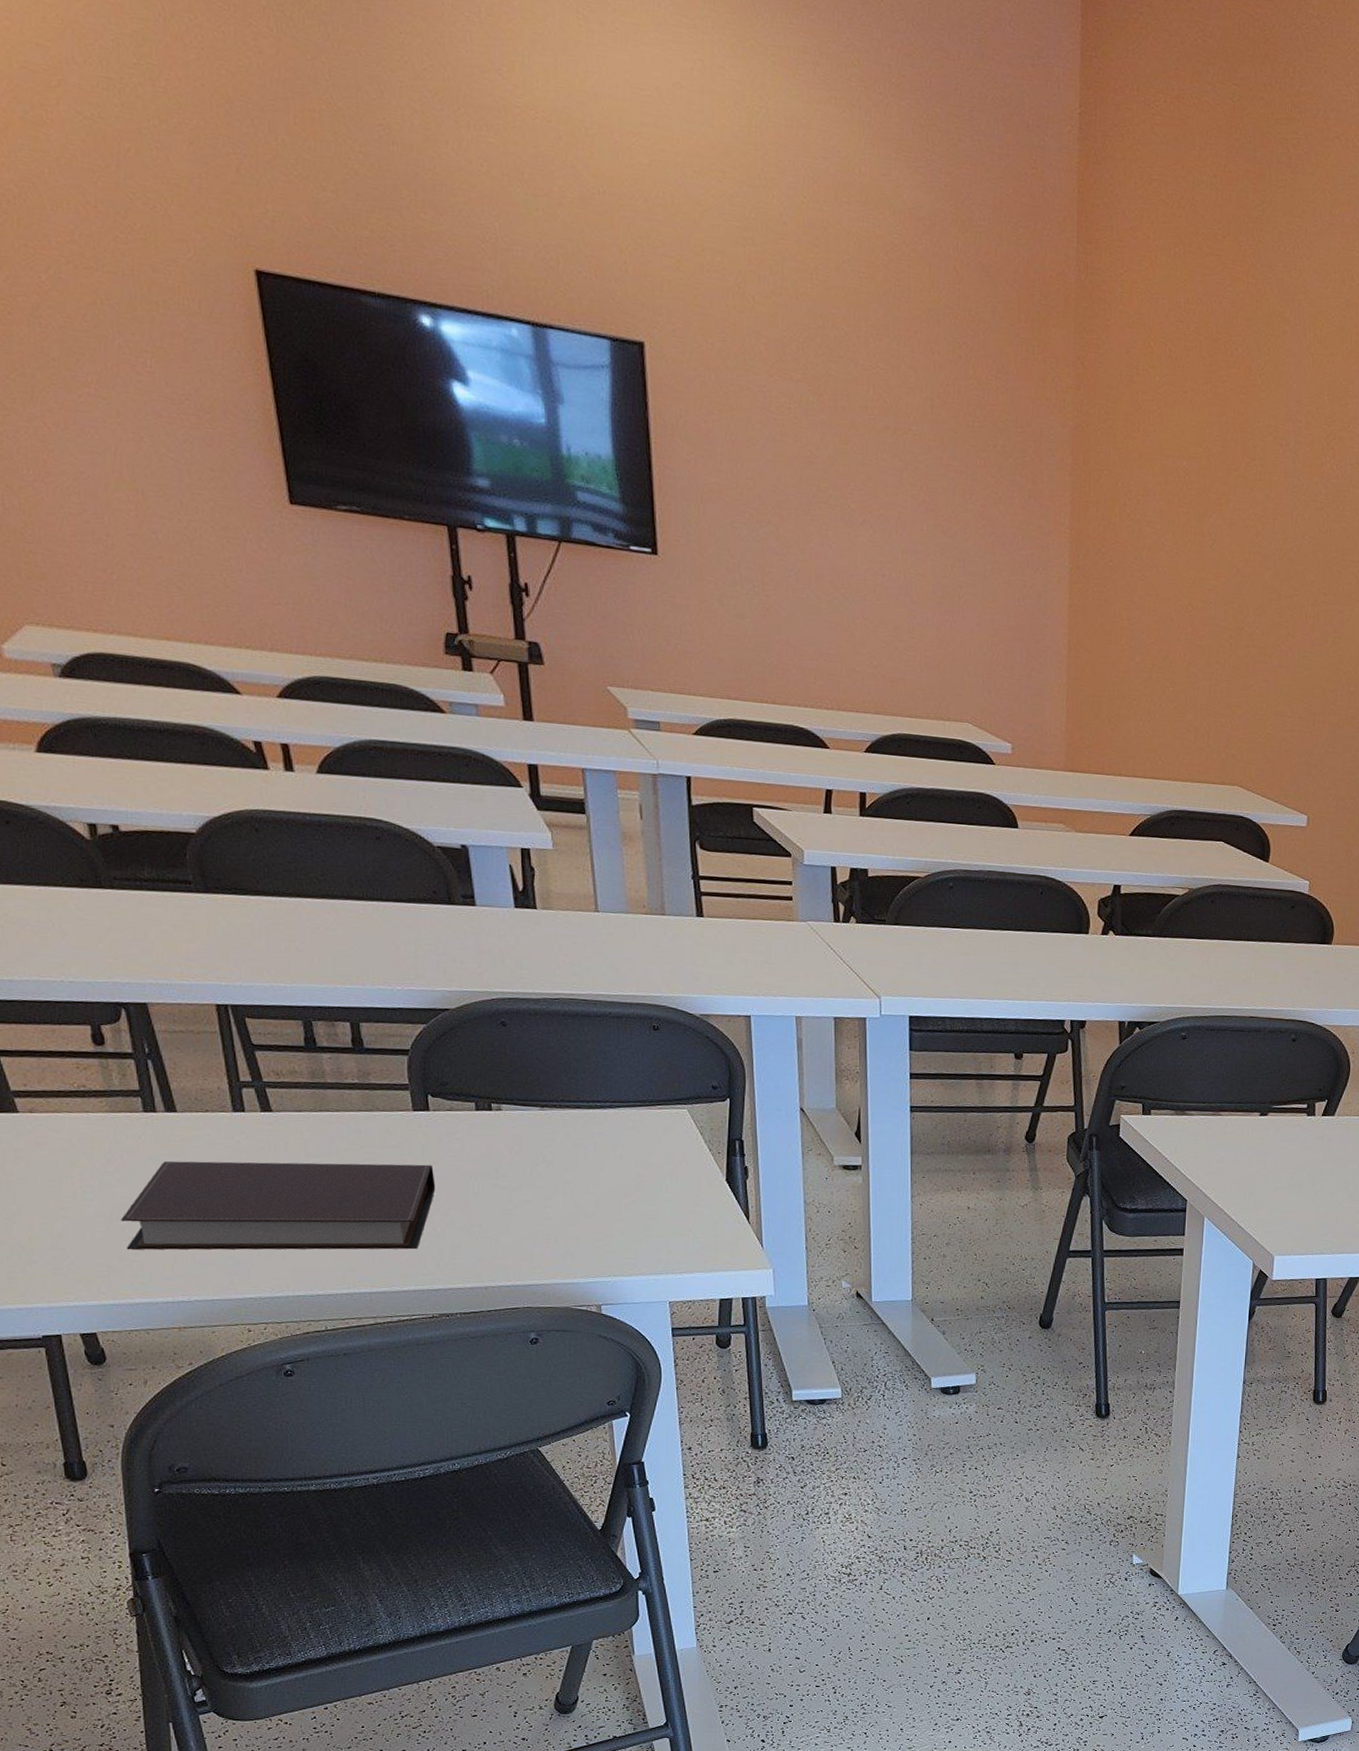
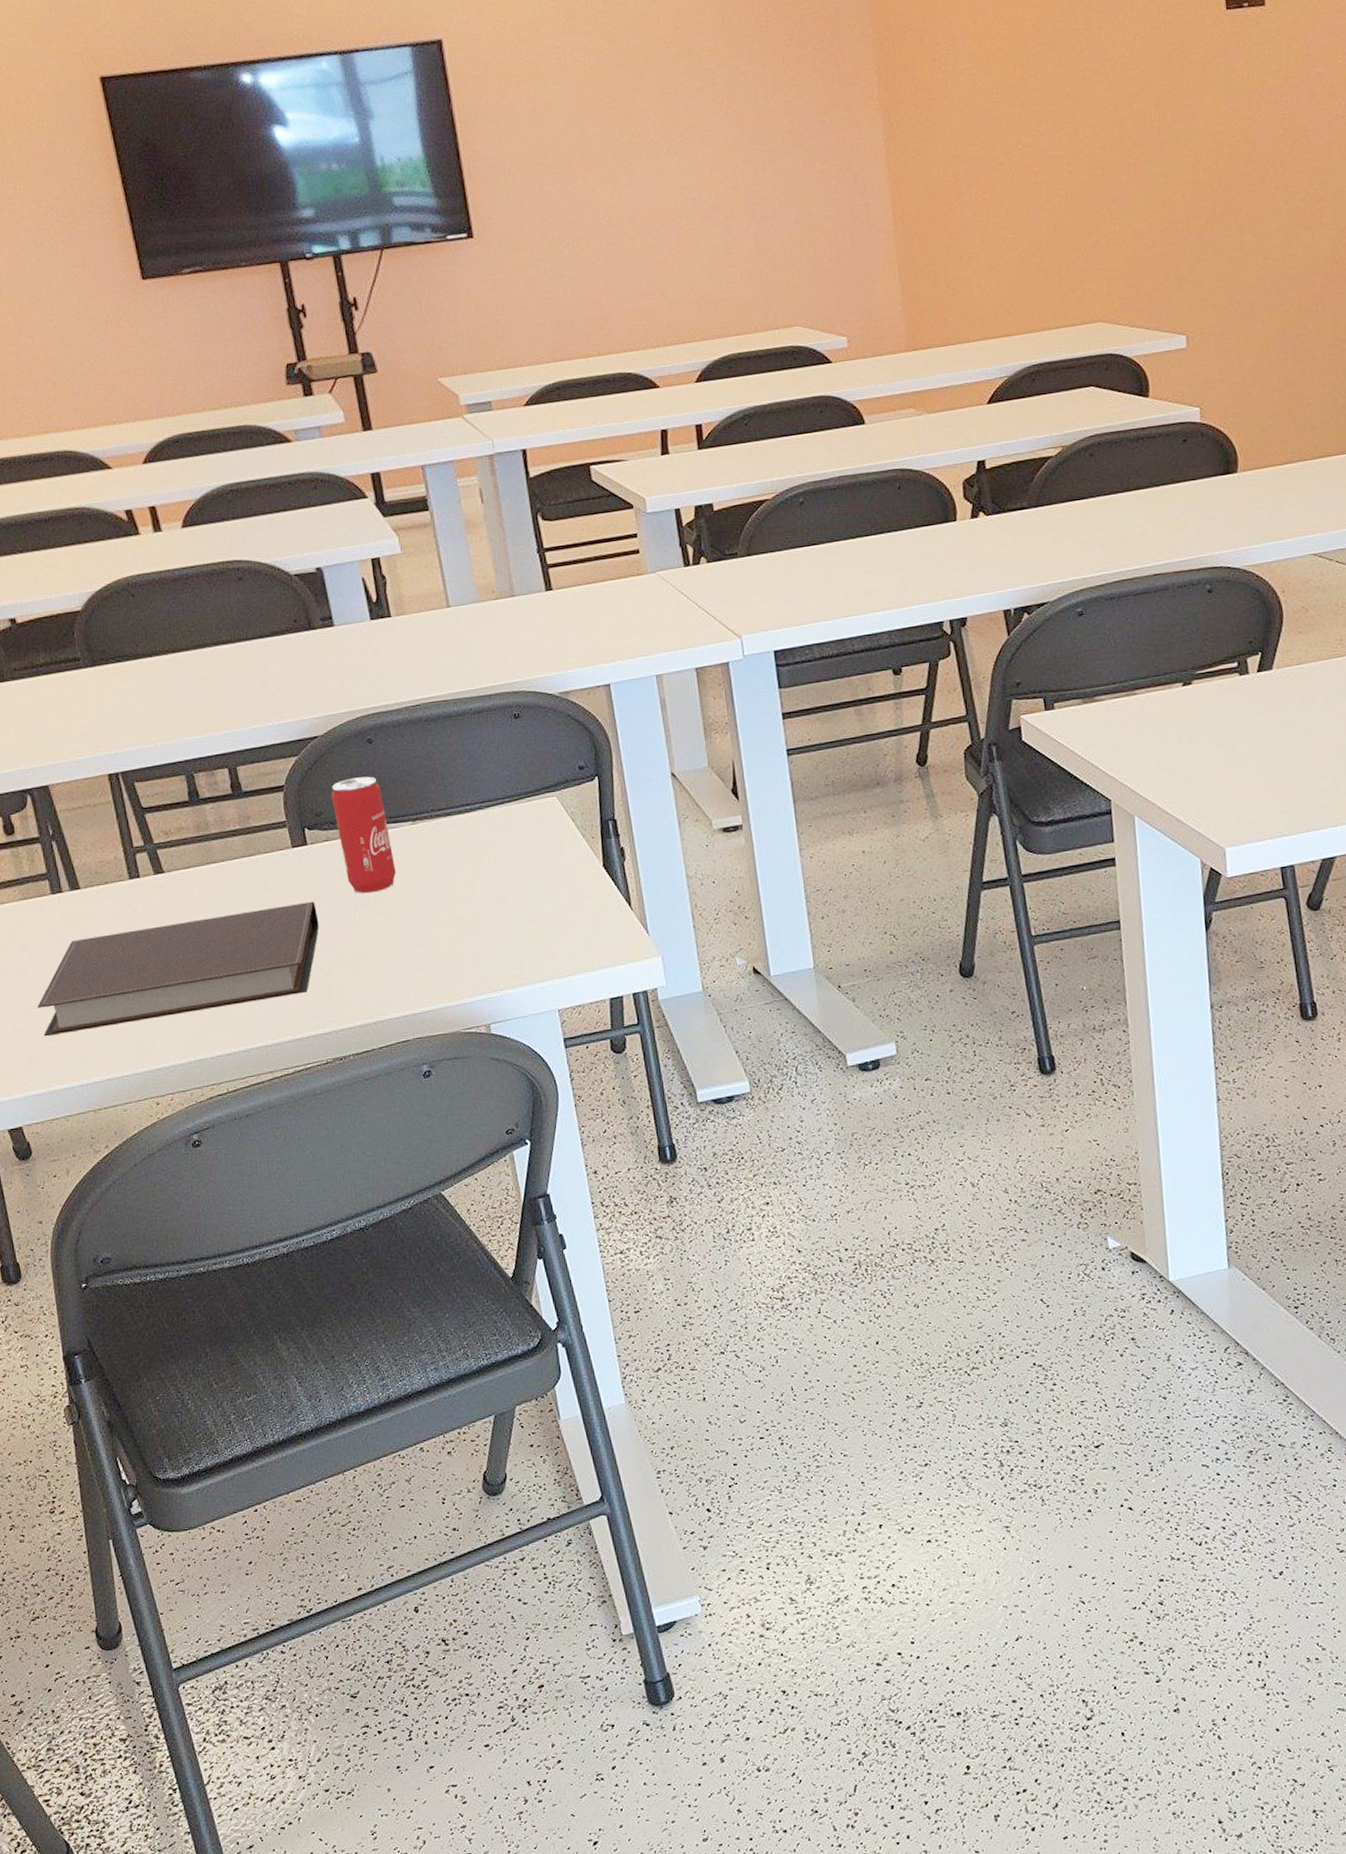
beverage can: none [458,1055,520,1168] -> present [331,776,396,894]

